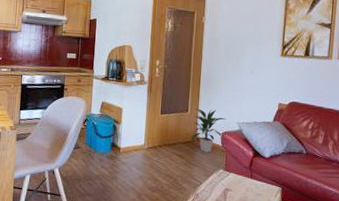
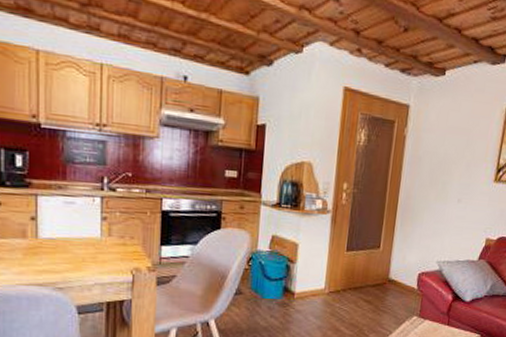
indoor plant: present [190,109,226,153] -> none [381,244,425,297]

